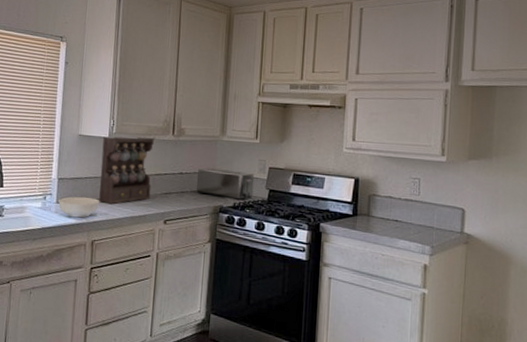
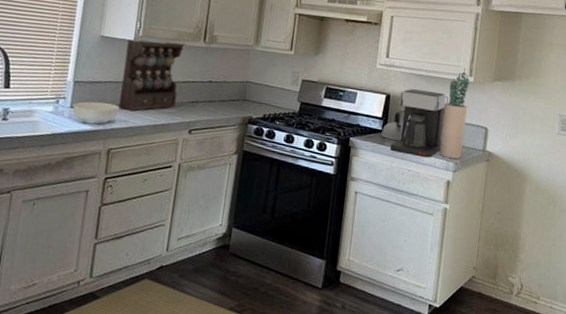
toaster: present [196,167,255,201] -> none [225,77,287,112]
kettle: none [351,195,374,226] -> present [380,112,403,141]
coffee maker: none [361,171,418,242] -> present [389,88,446,158]
vase: none [413,148,442,243] -> present [439,68,470,160]

